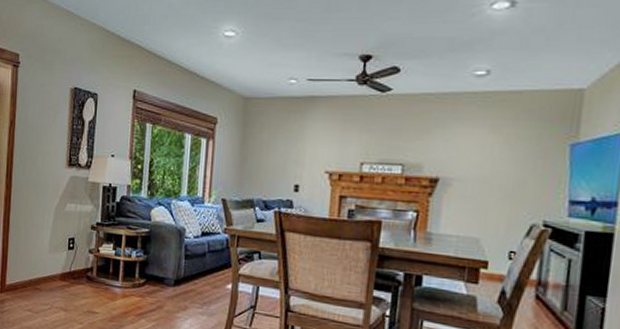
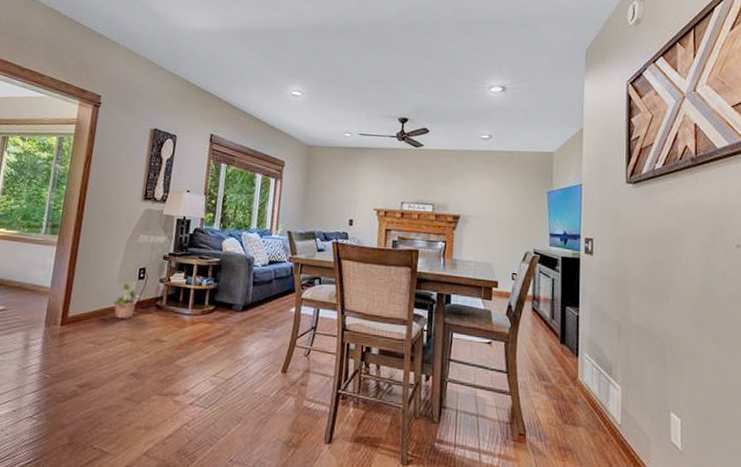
potted plant: none [45,253,72,289] -> present [112,283,141,319]

